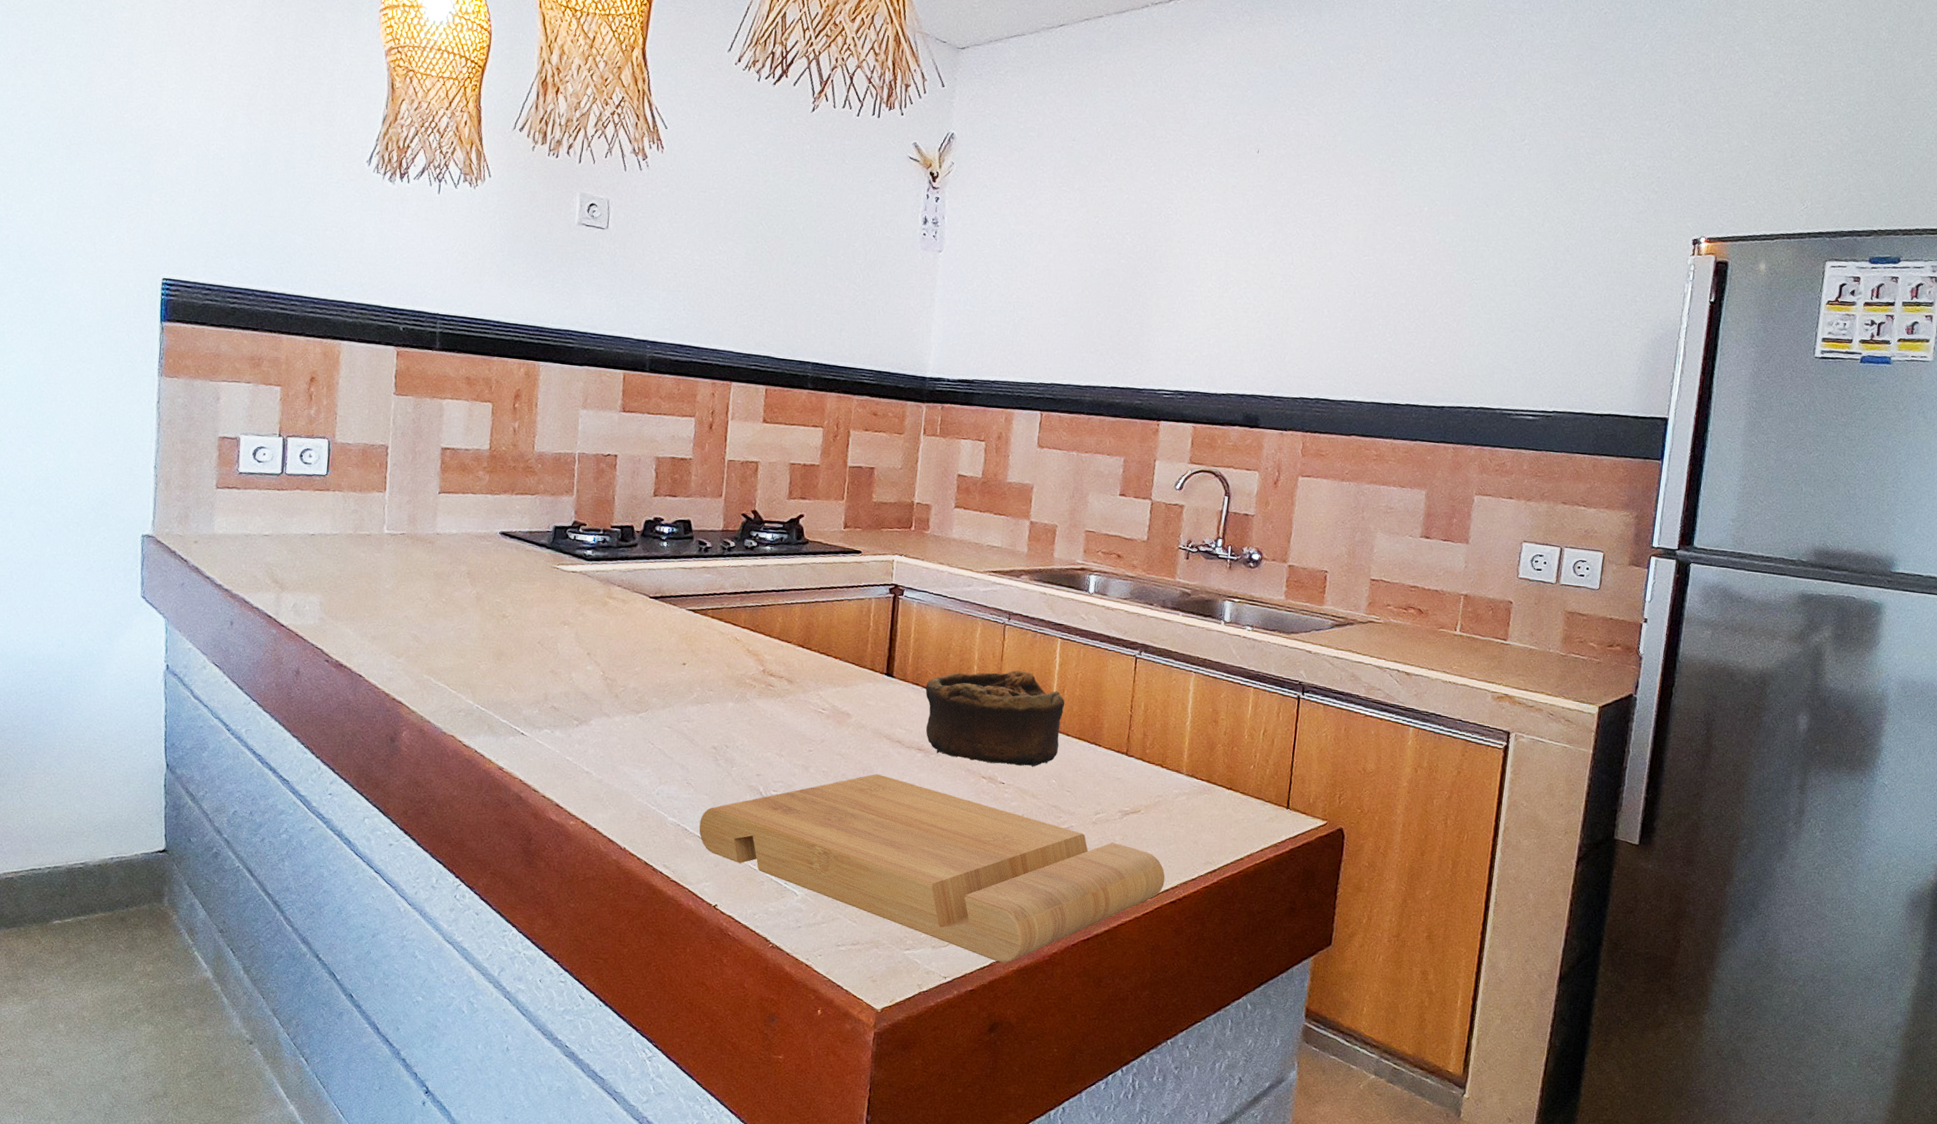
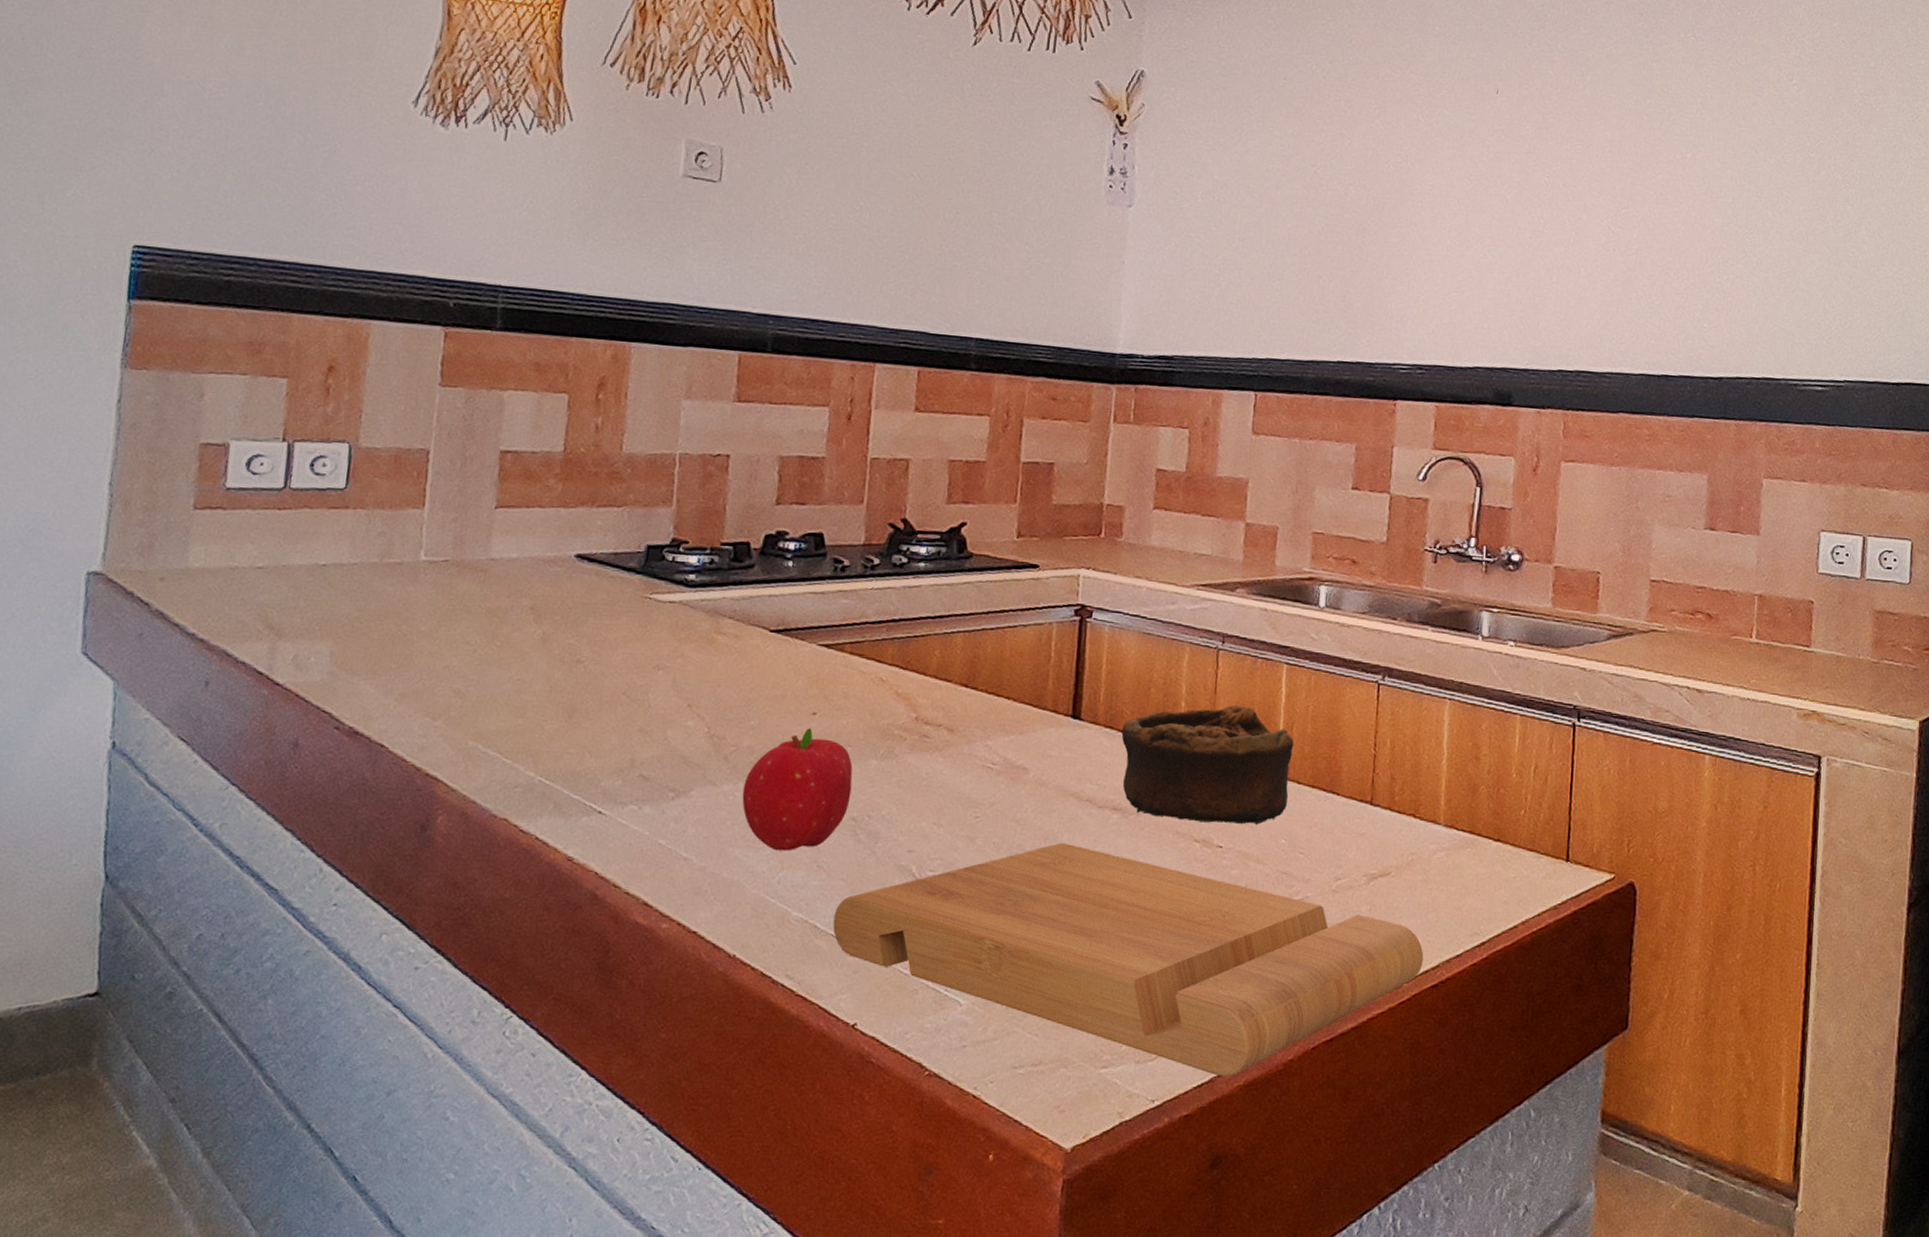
fruit: none [629,675,714,770] -> present [742,728,853,851]

